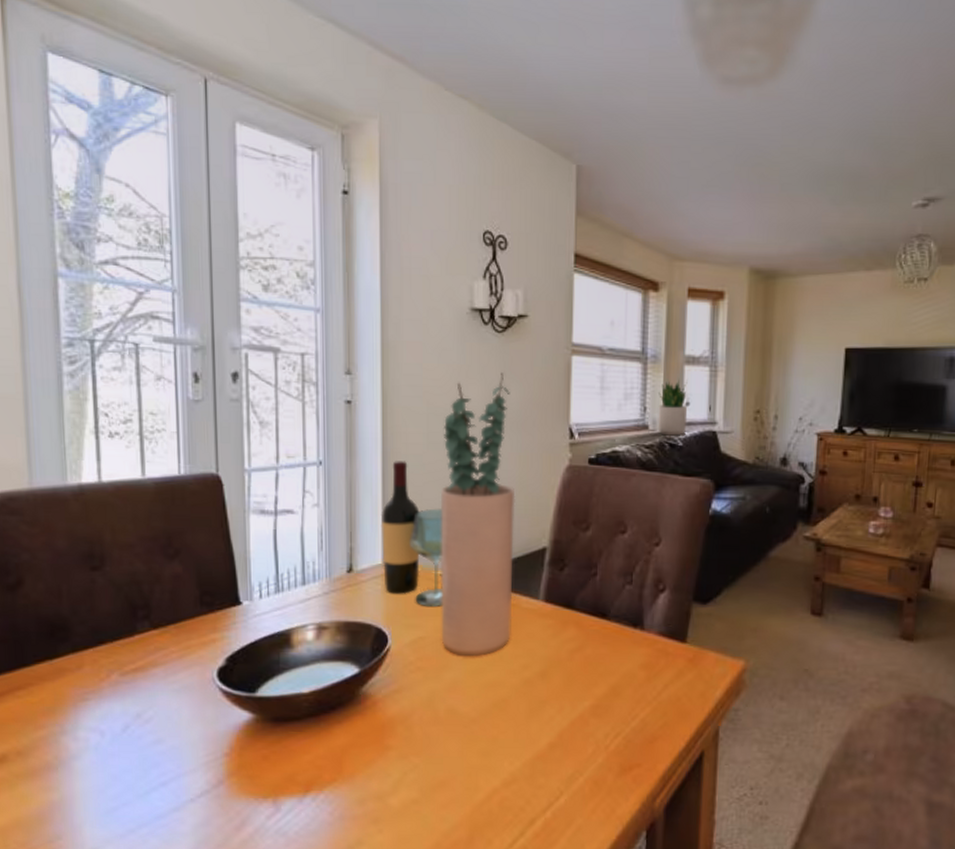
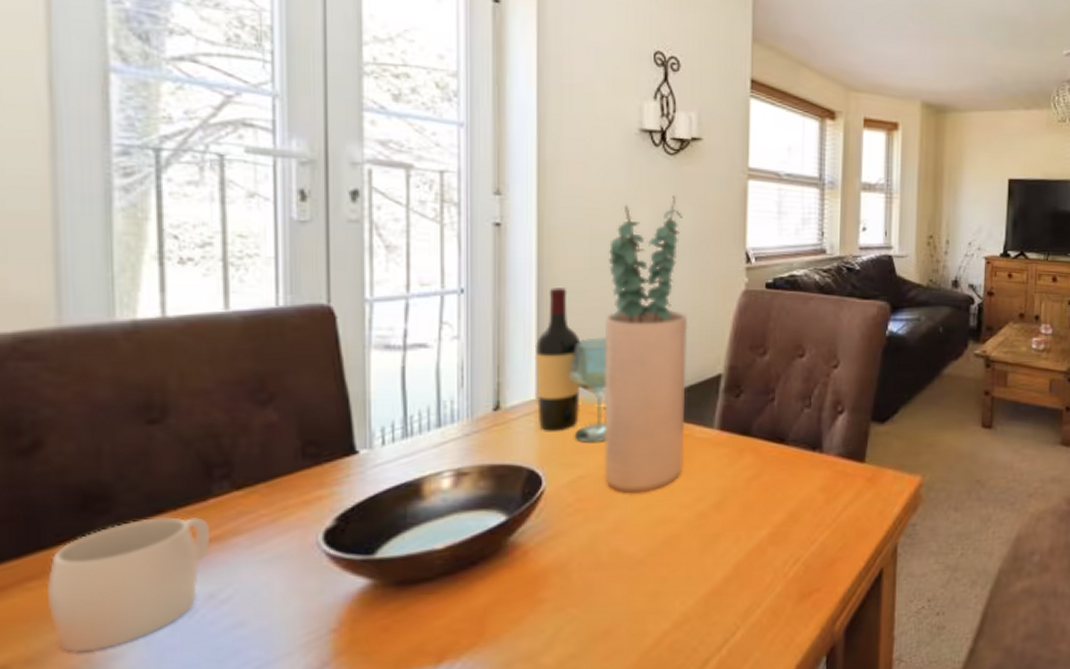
mug: none [28,647,137,751] -> present [46,517,211,653]
planter: present [658,379,688,436] -> none [835,205,865,260]

